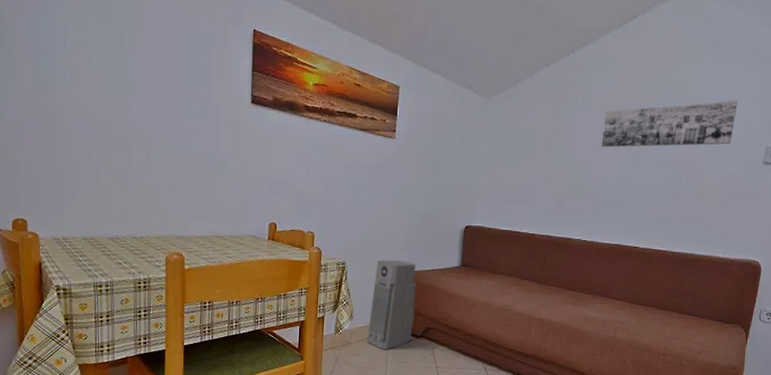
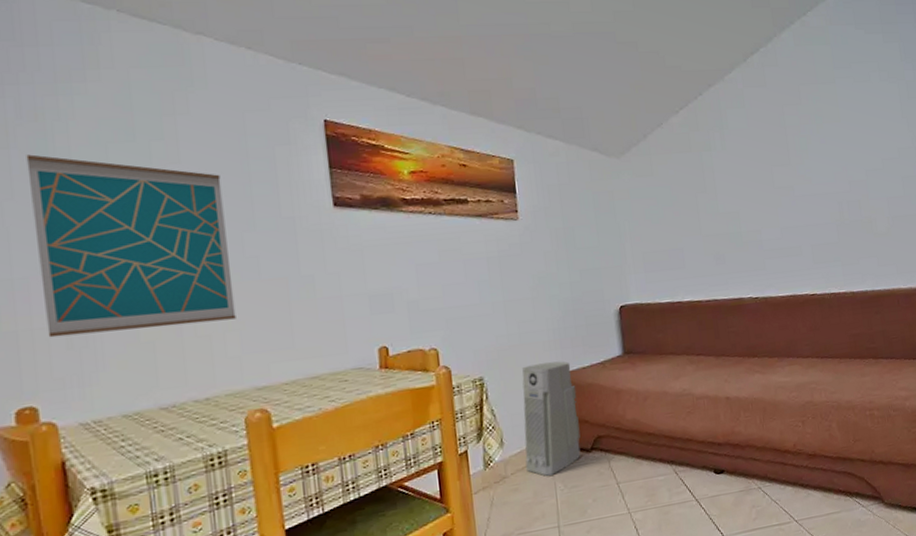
wall art: none [35,26,170,180] -> present [26,154,236,338]
wall art: present [601,100,738,148] -> none [748,120,884,192]

